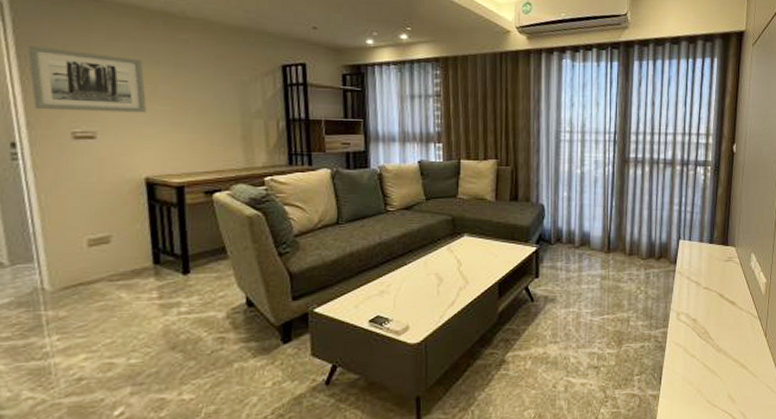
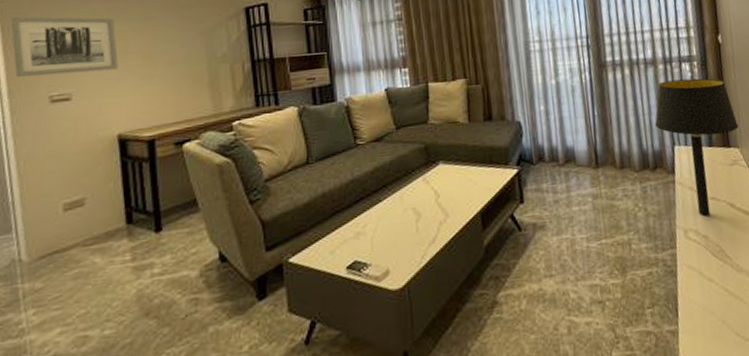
table lamp: none [665,181,738,303] -> present [654,78,739,216]

